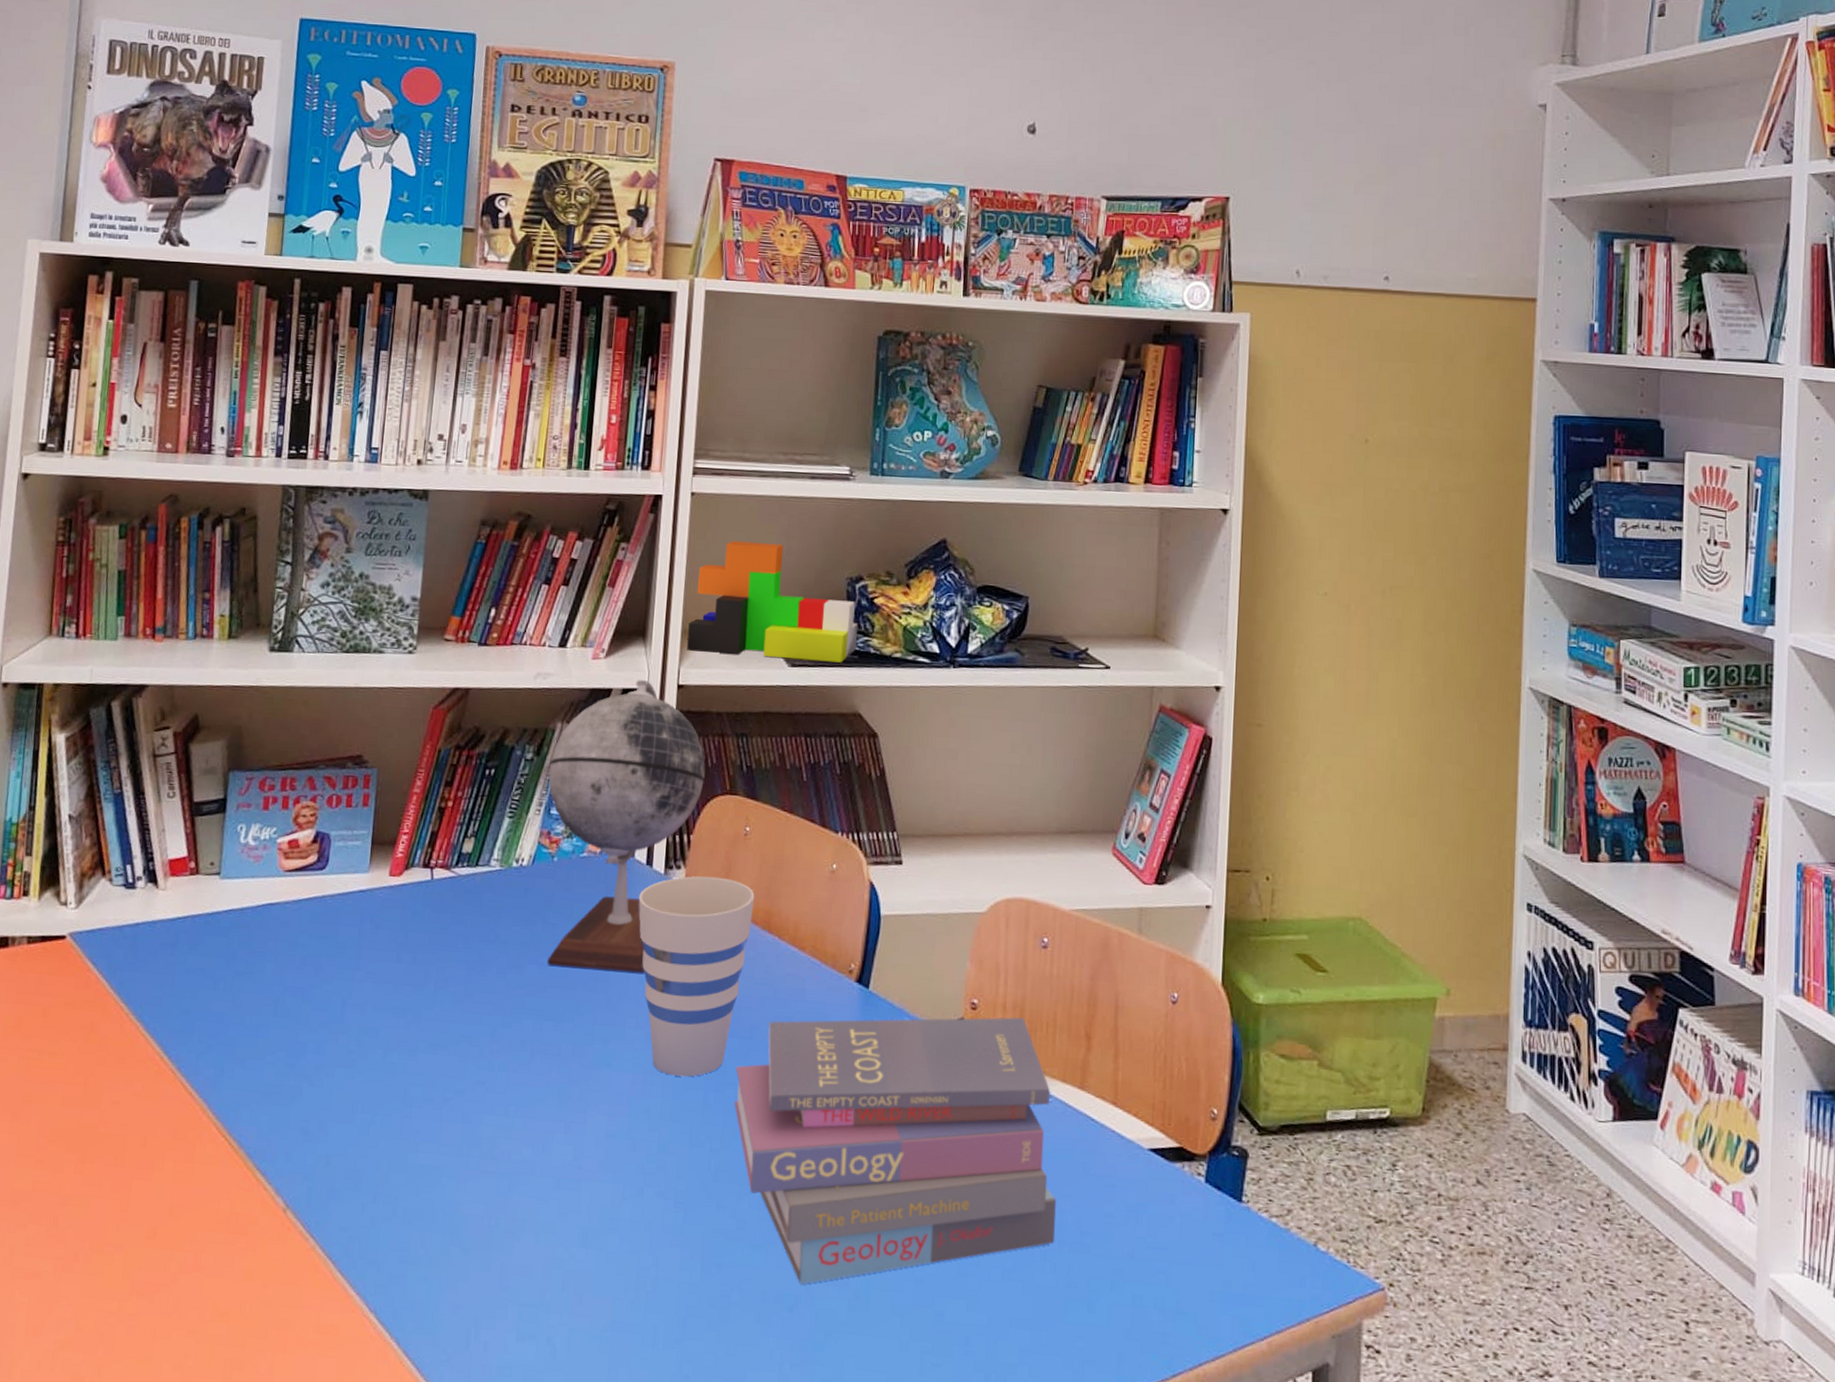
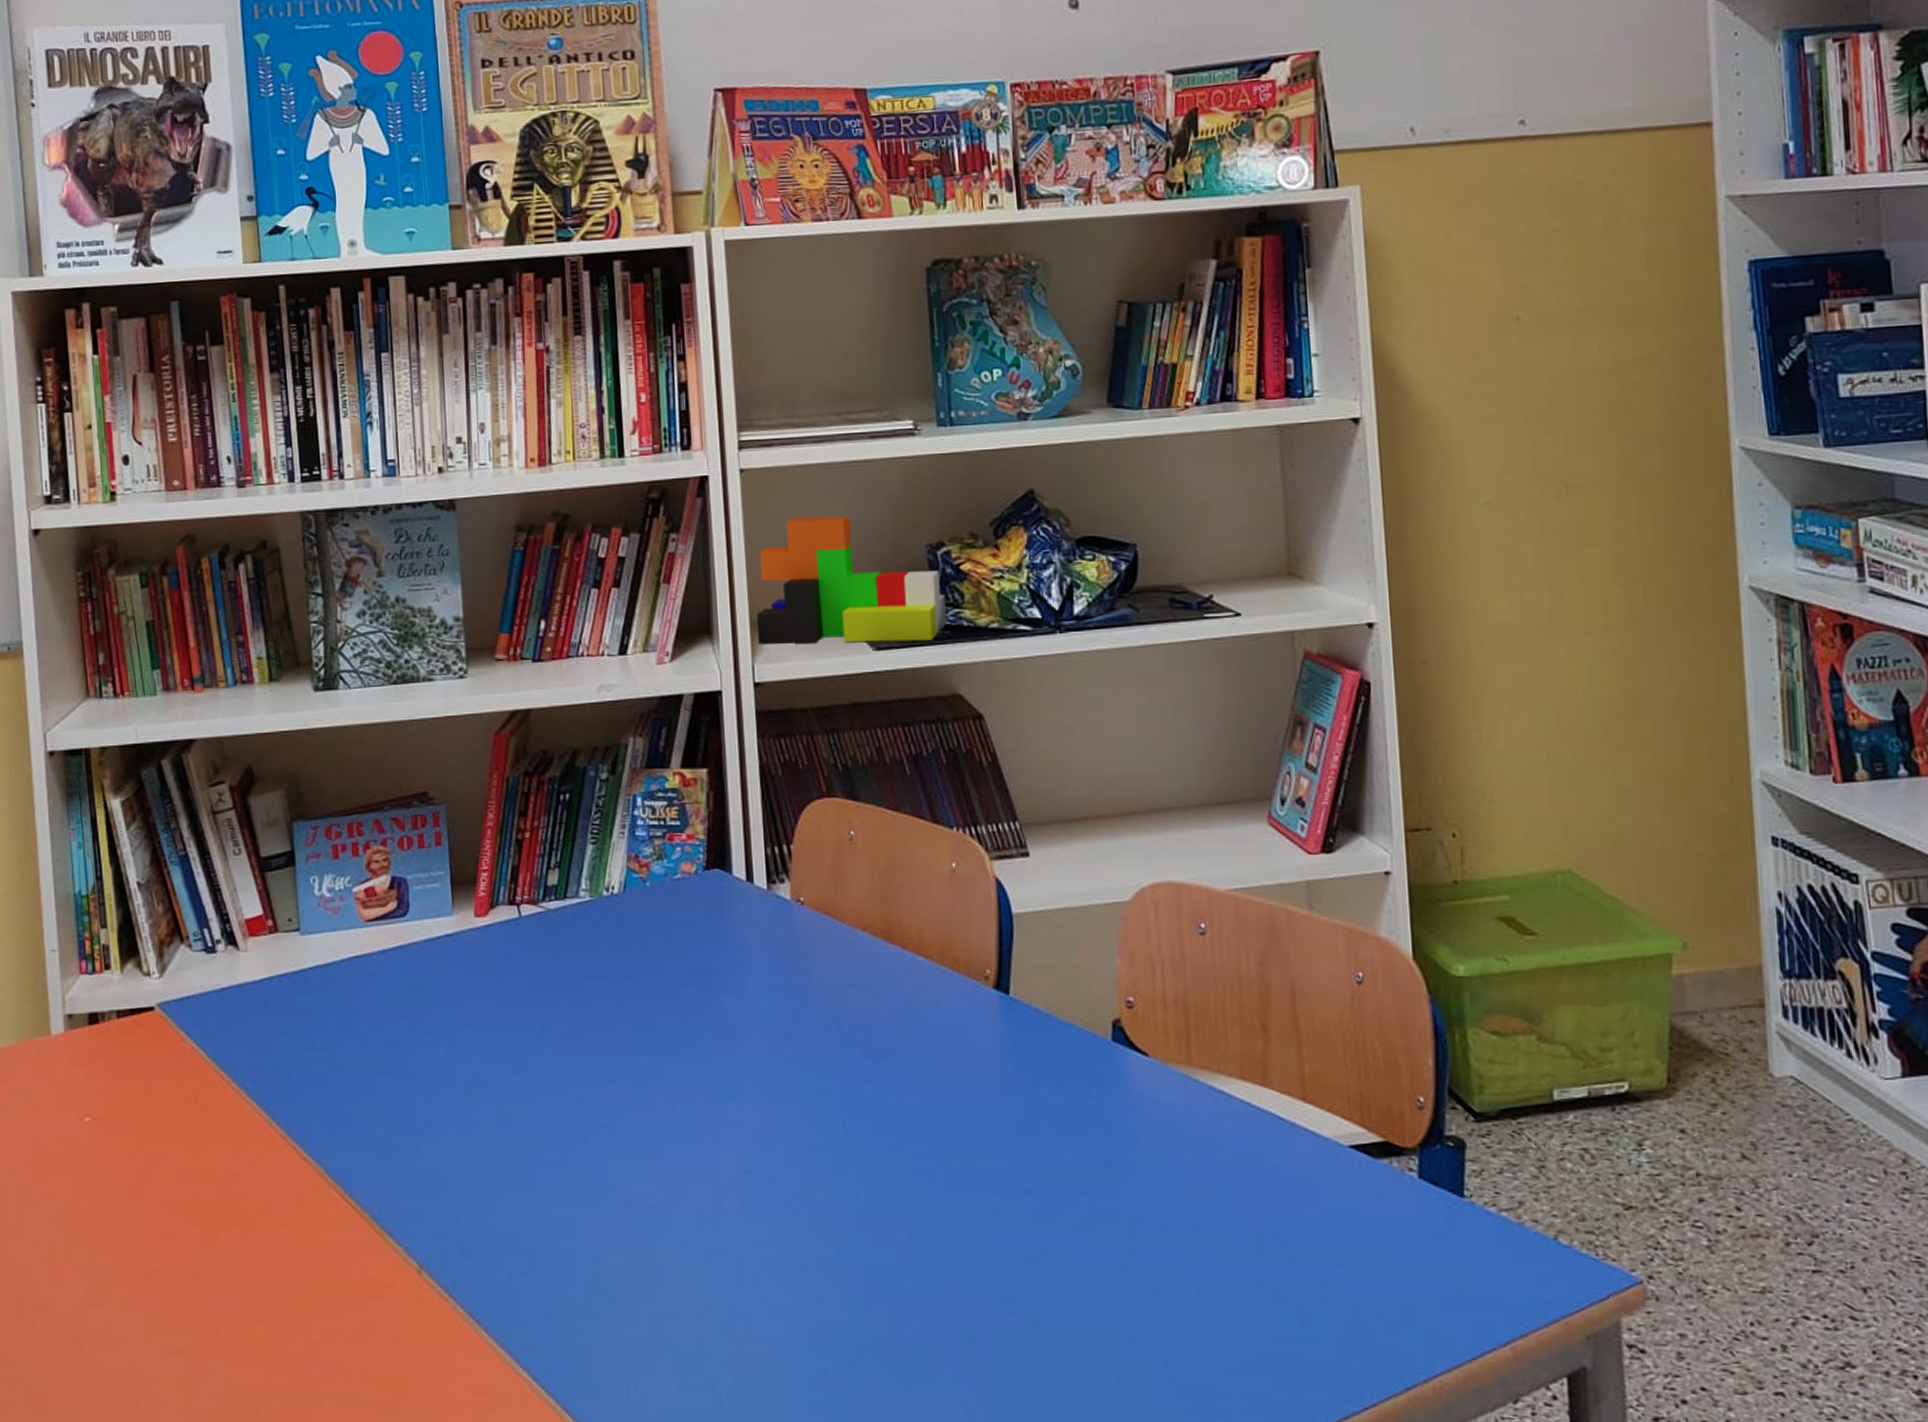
globe: present [547,679,706,973] -> none [627,680,798,998]
cup: present [638,876,755,1077] -> none [743,888,871,1104]
books: present [734,1017,1056,1285] -> none [873,1012,1253,1315]

